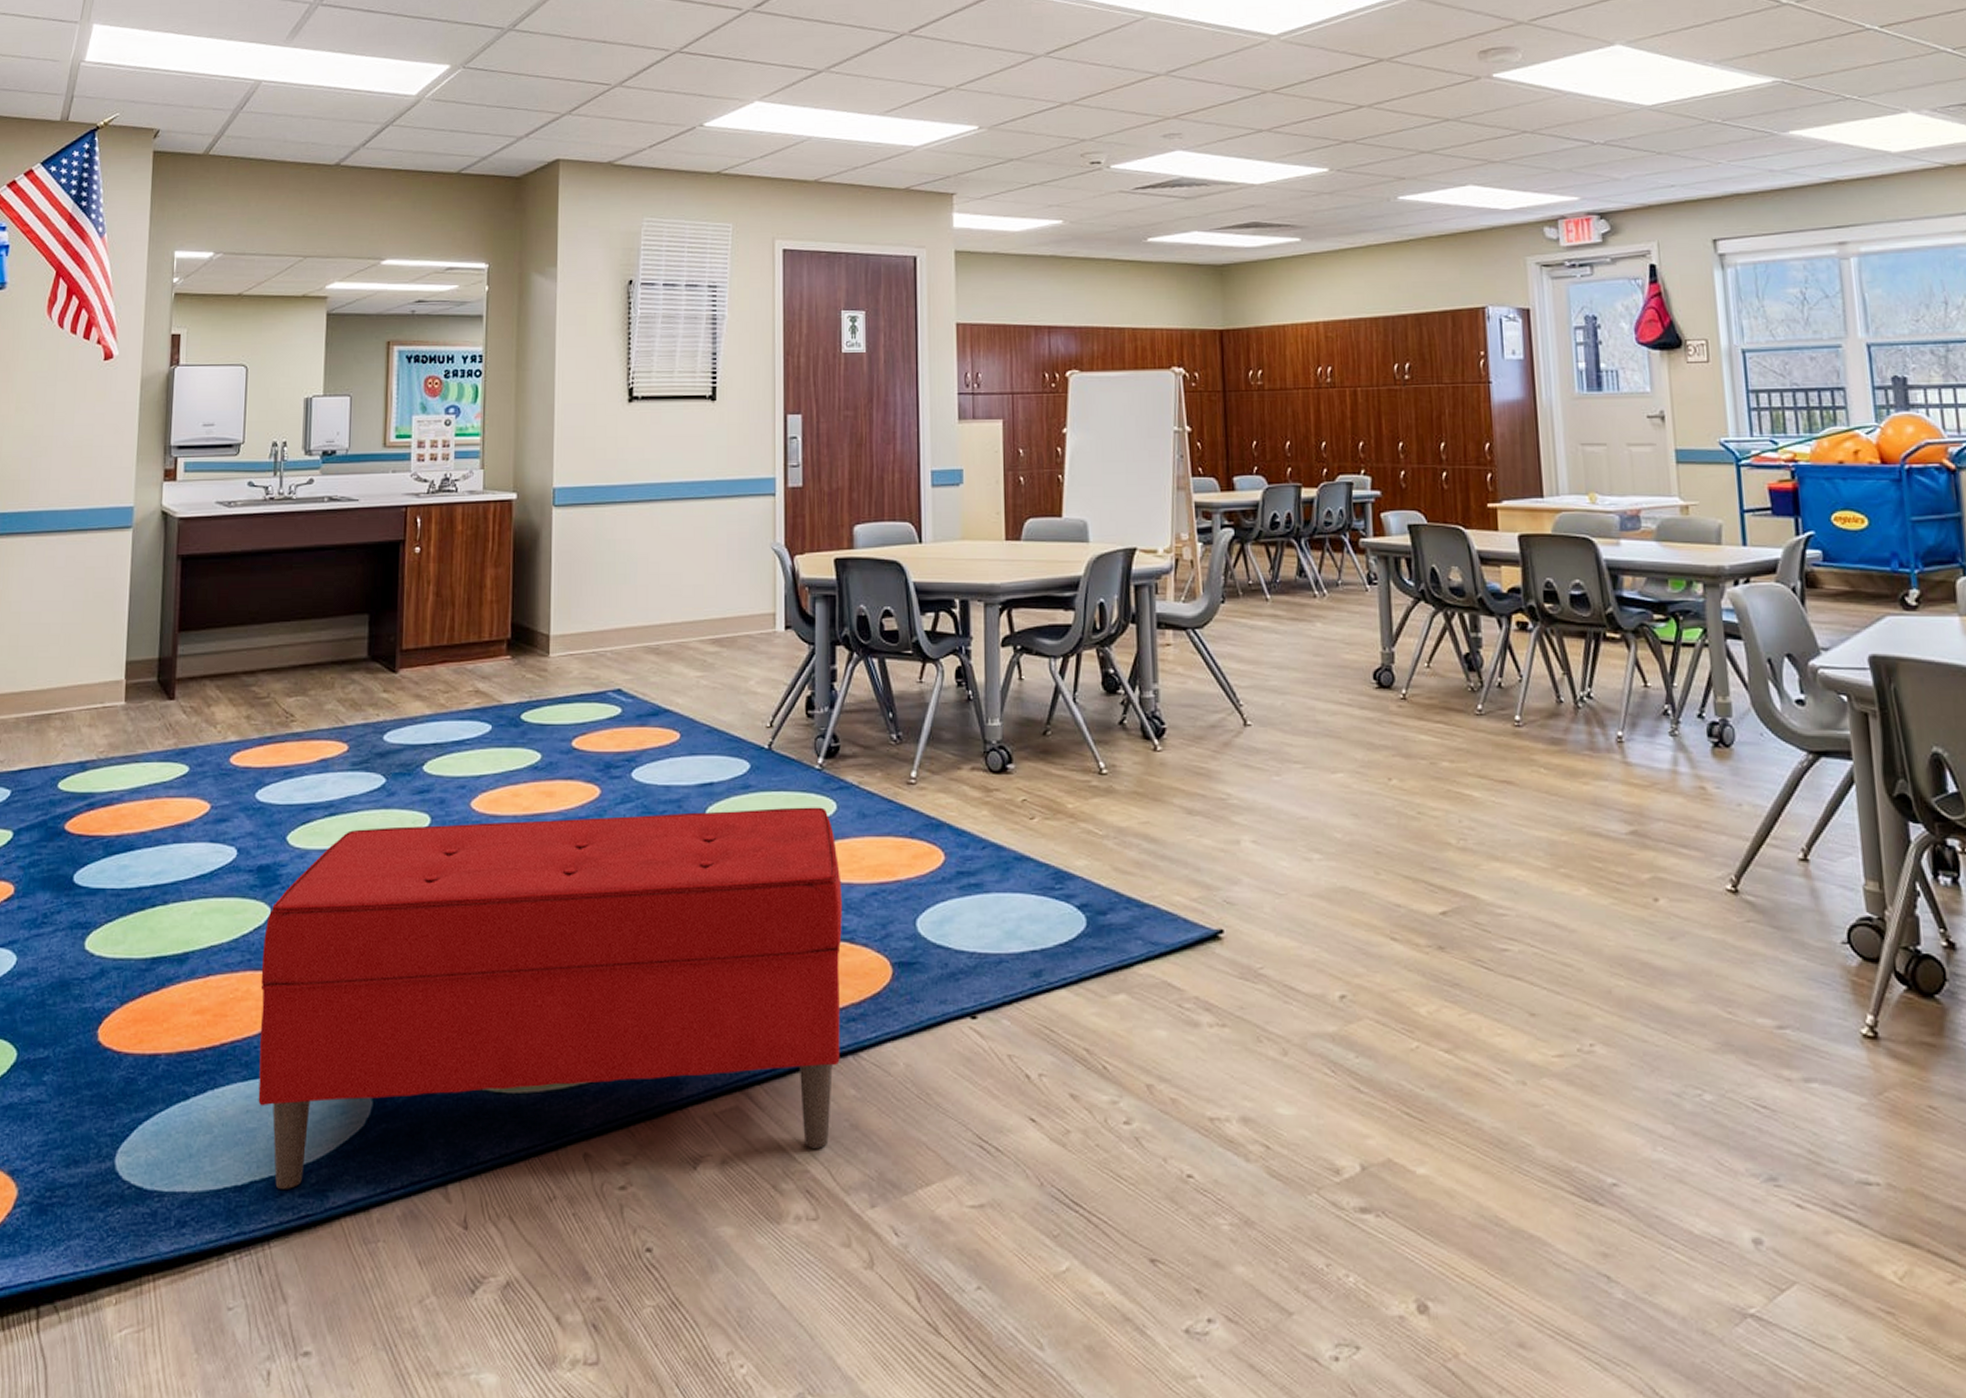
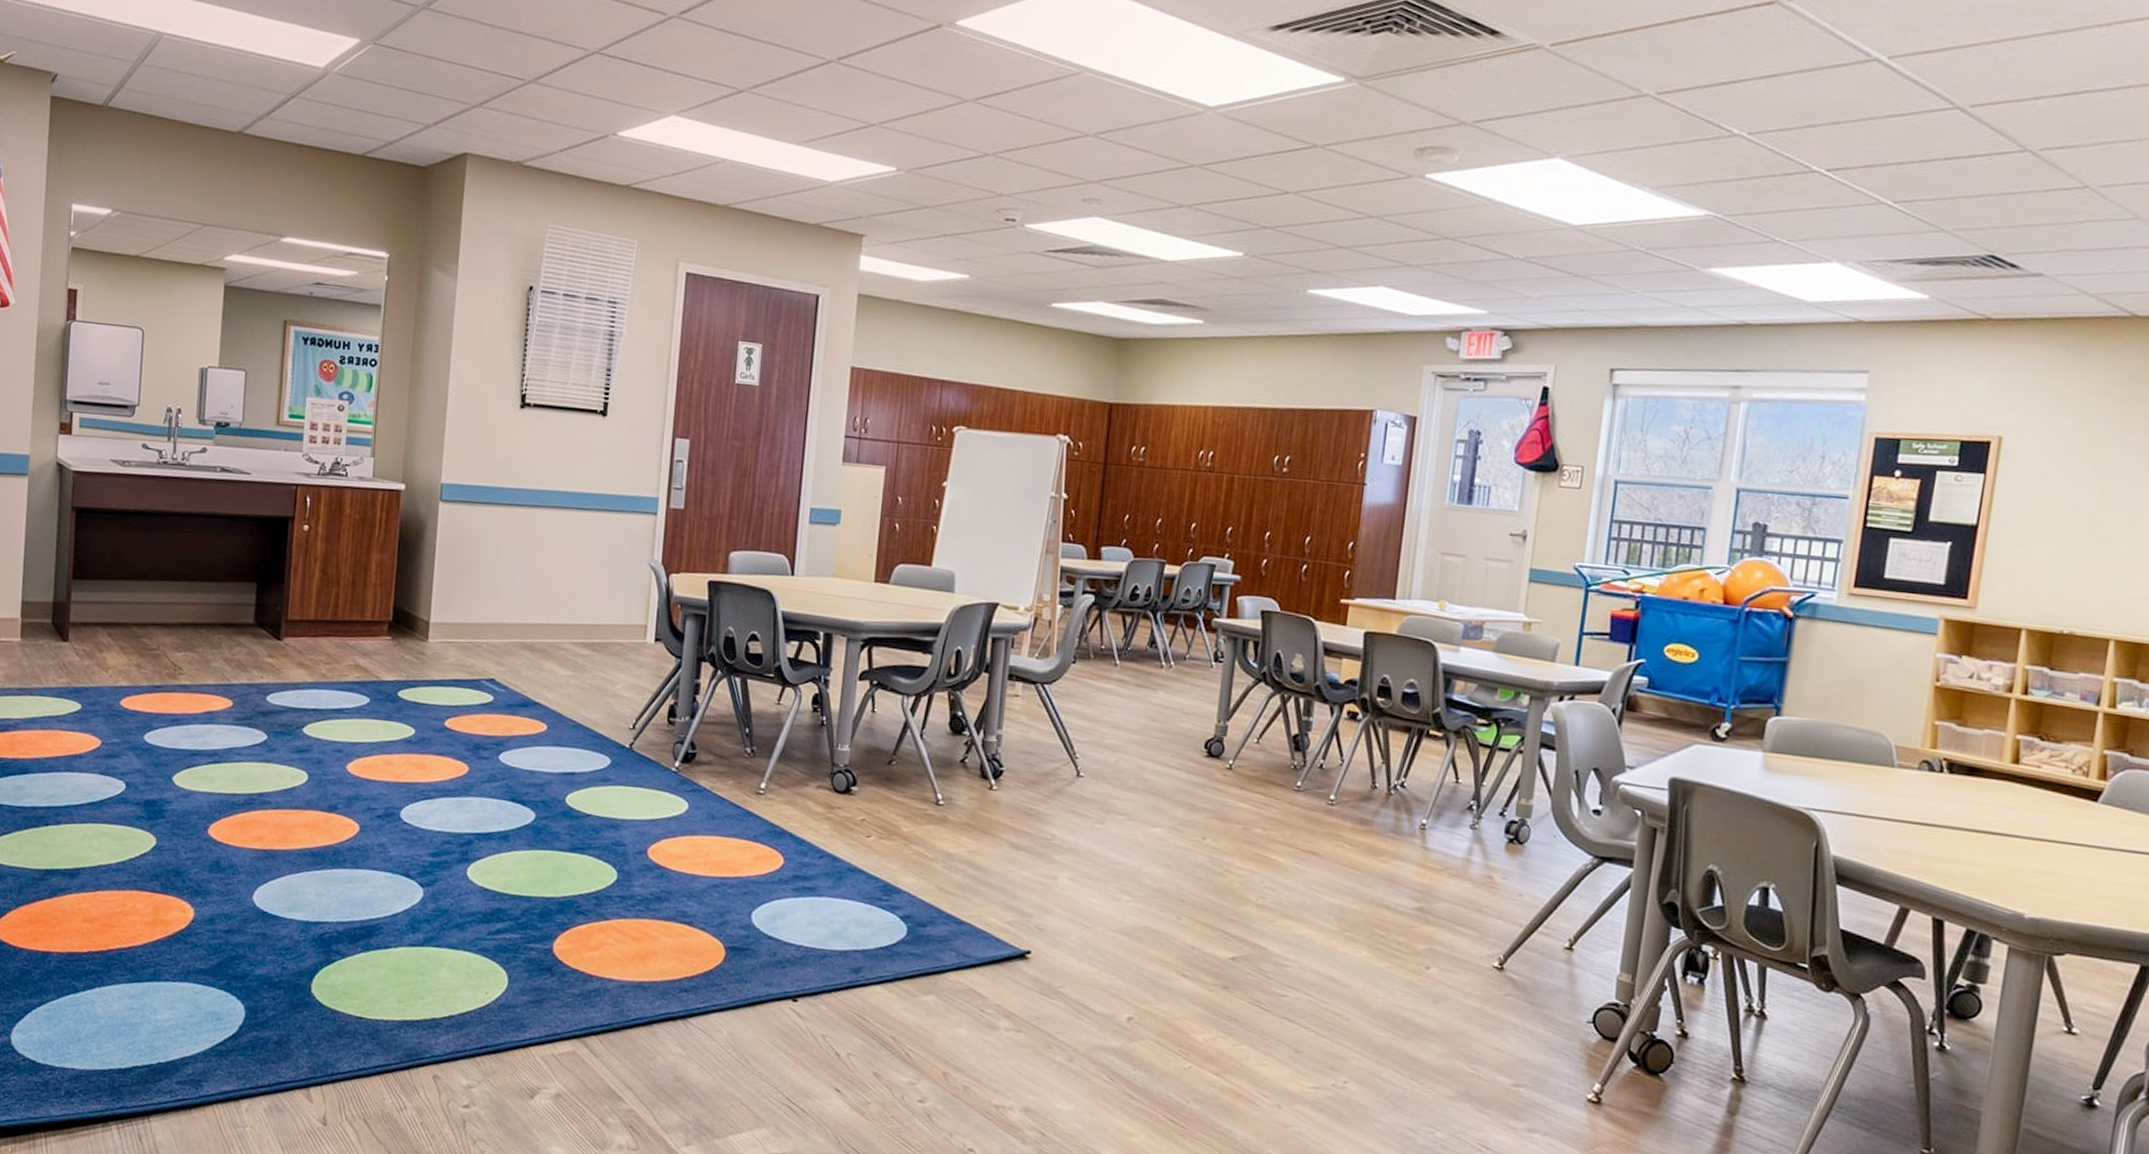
bench: present [258,807,842,1189] -> none [141,778,687,1093]

